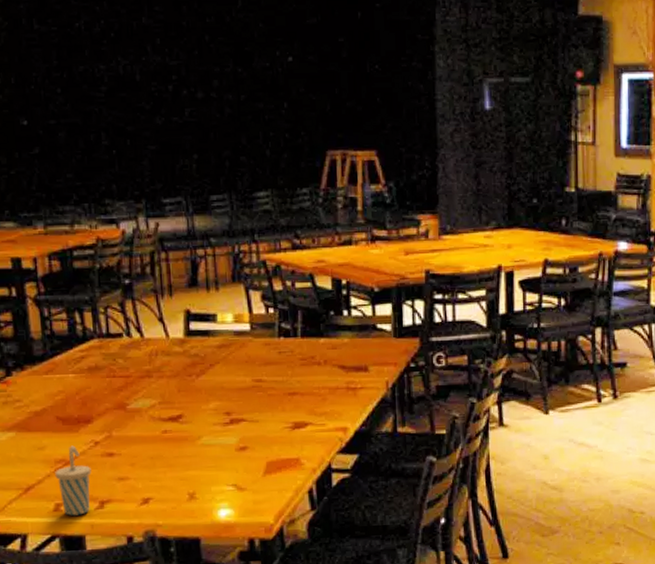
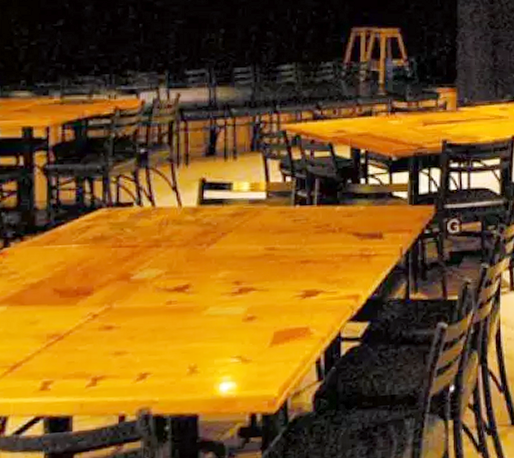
cup: present [55,445,92,516] -> none [46,319,87,395]

